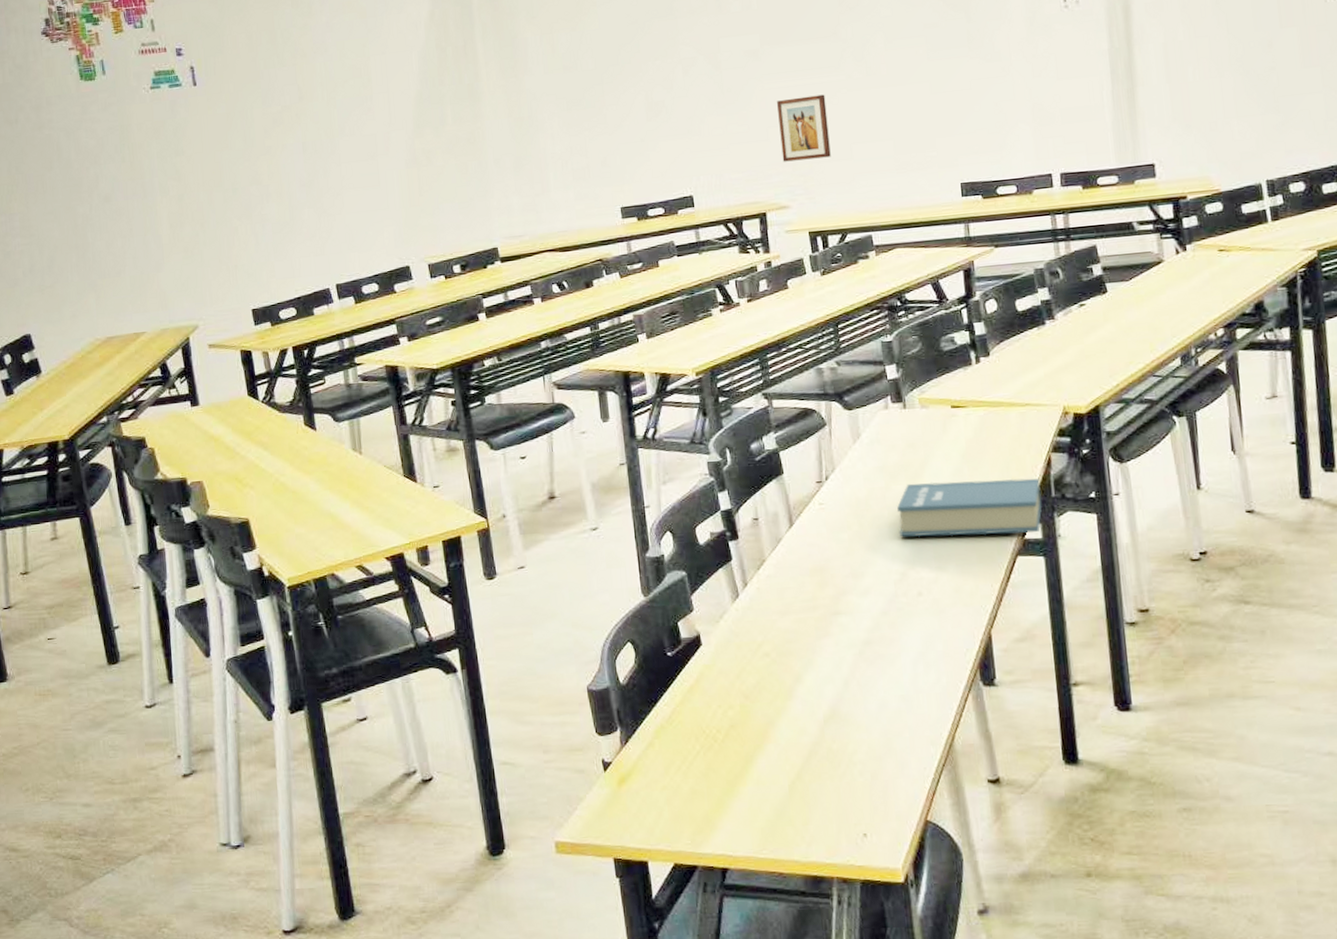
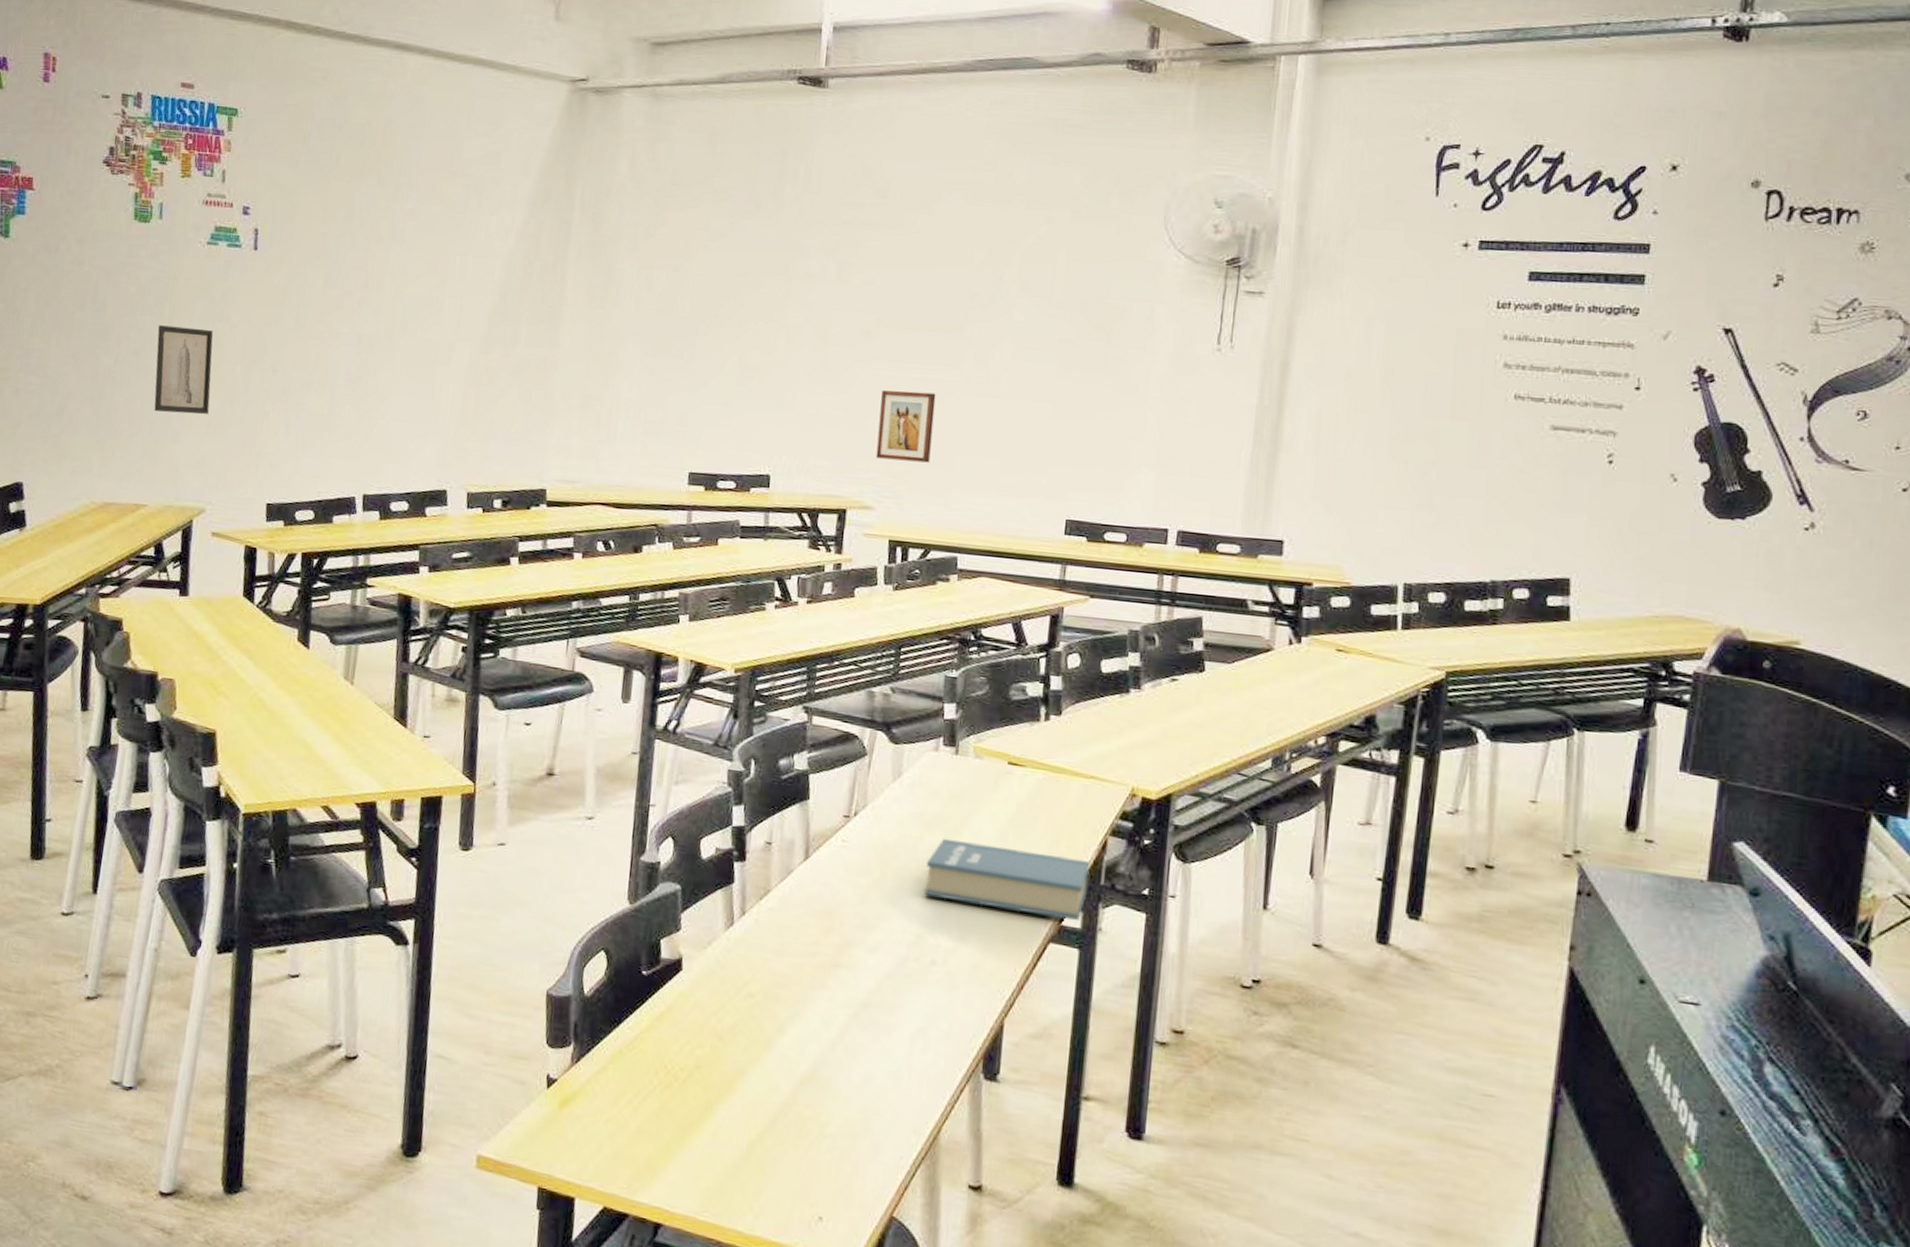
wall art: none [122,165,183,248] -> present [154,325,213,415]

